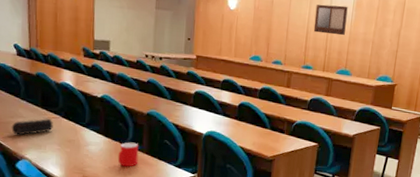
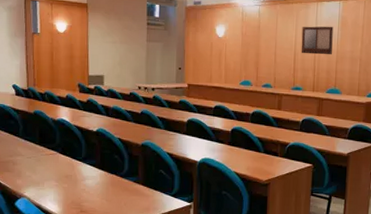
pencil case: present [11,118,53,135] -> none [10,155,51,174]
cup: present [117,142,139,167] -> none [114,174,135,199]

